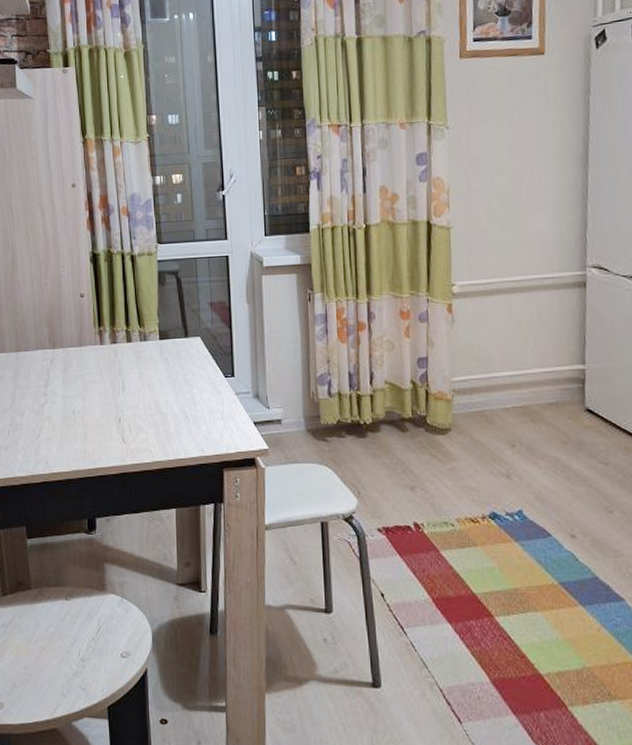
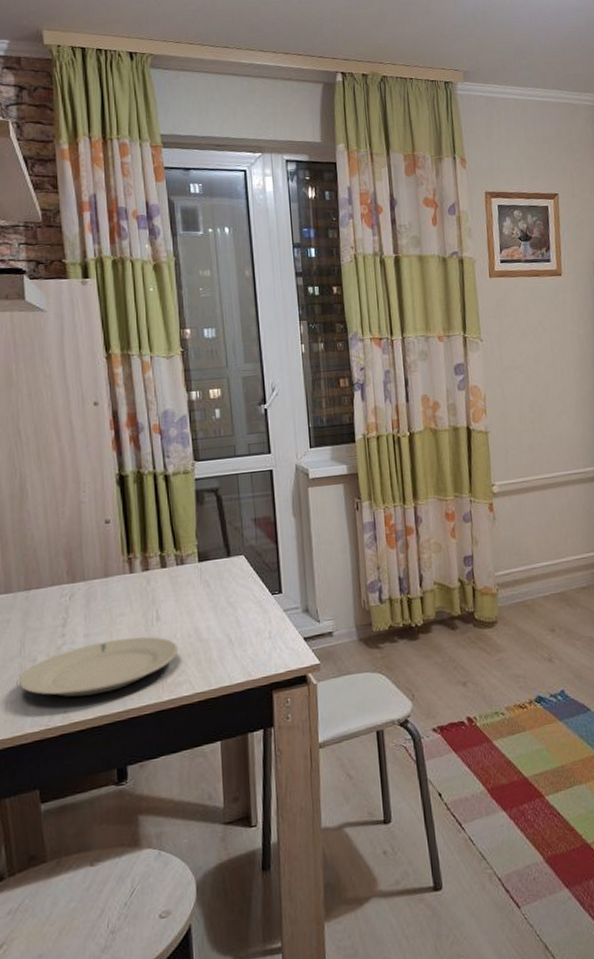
plate: none [10,403,141,451] -> present [18,636,179,697]

